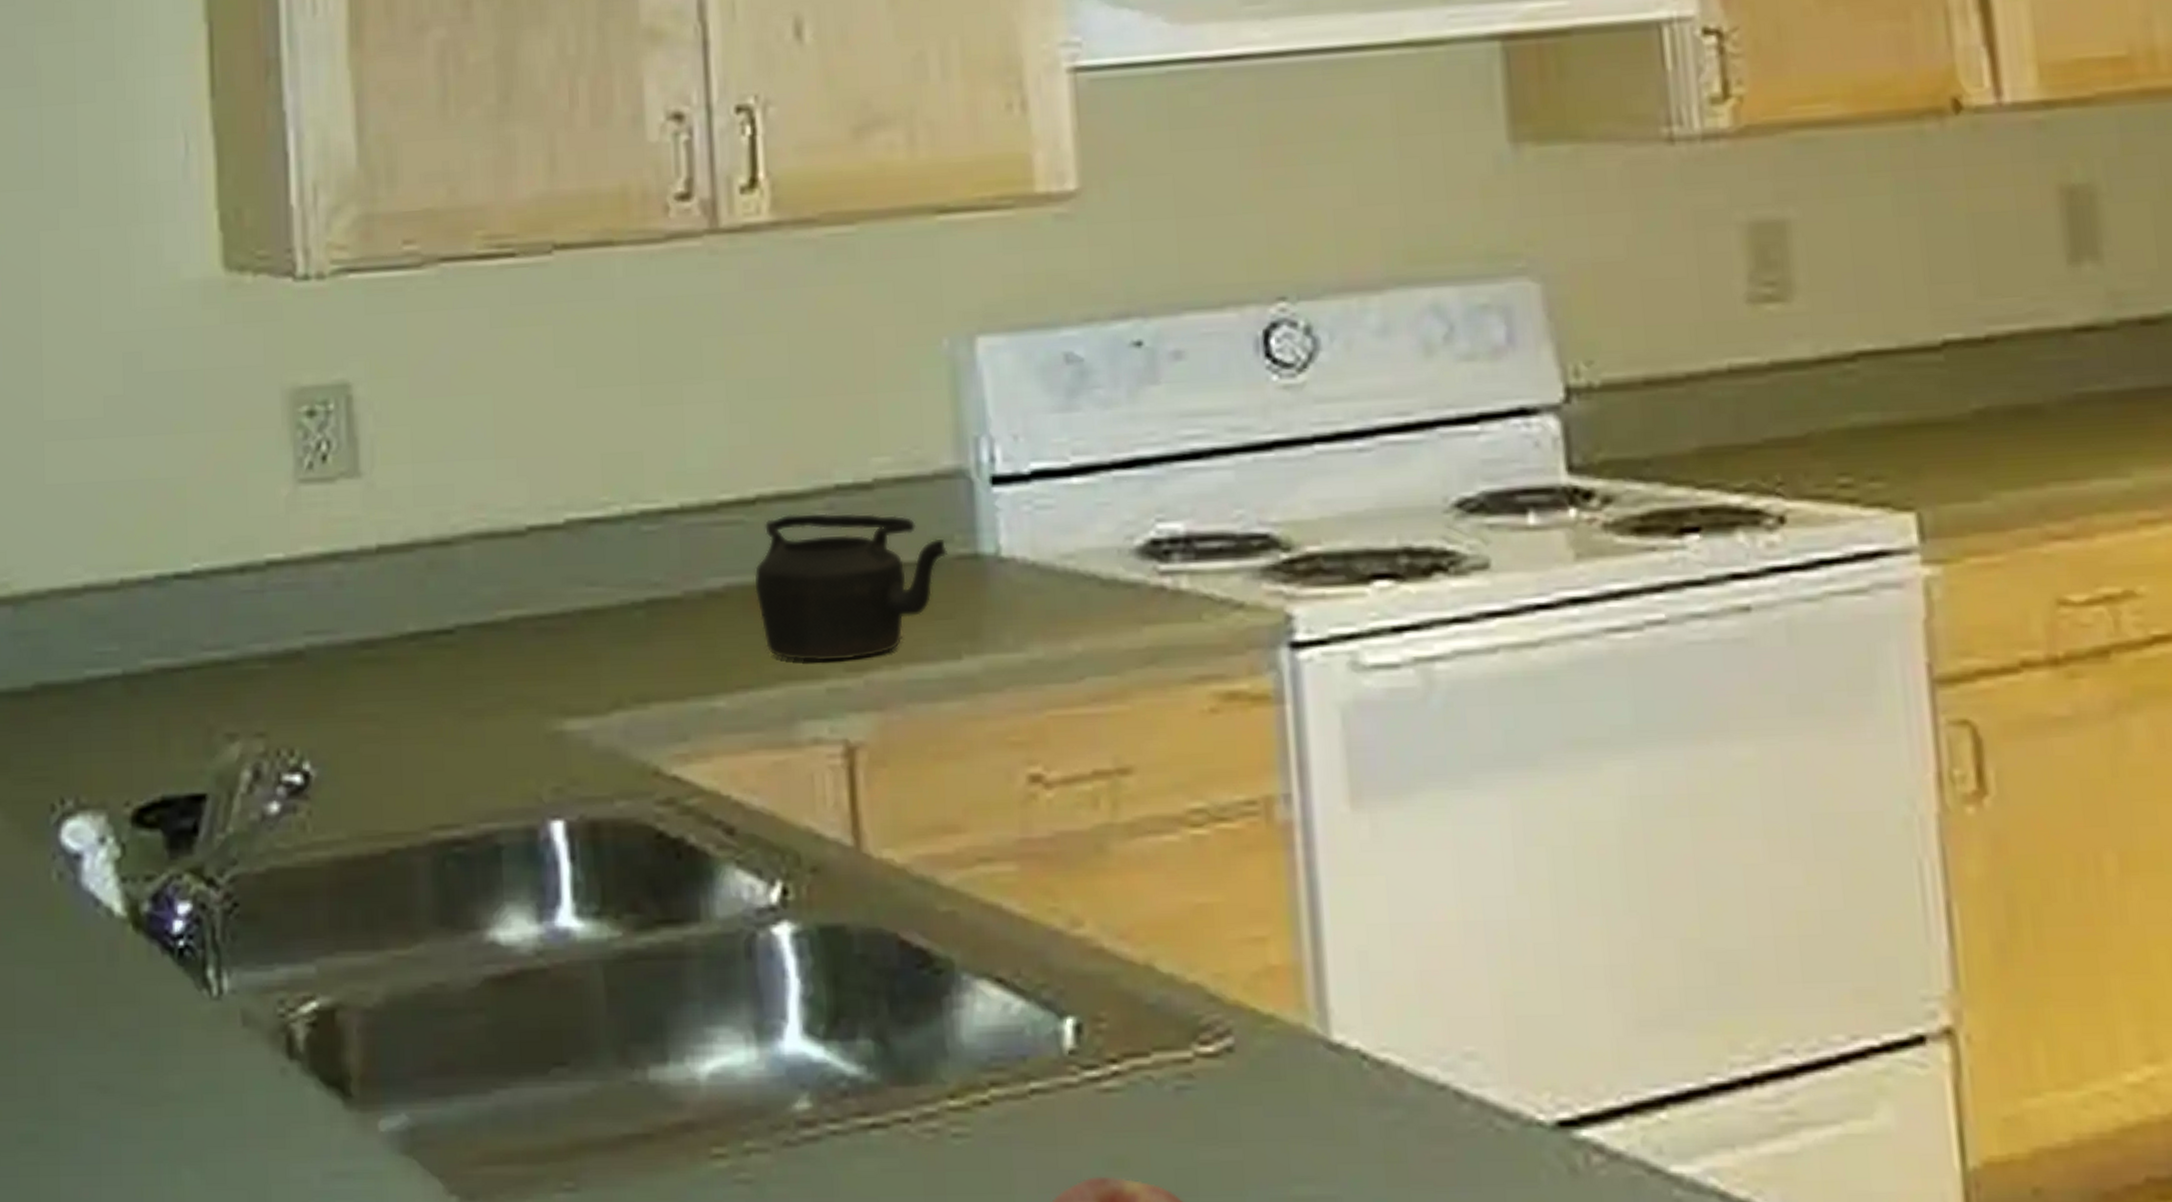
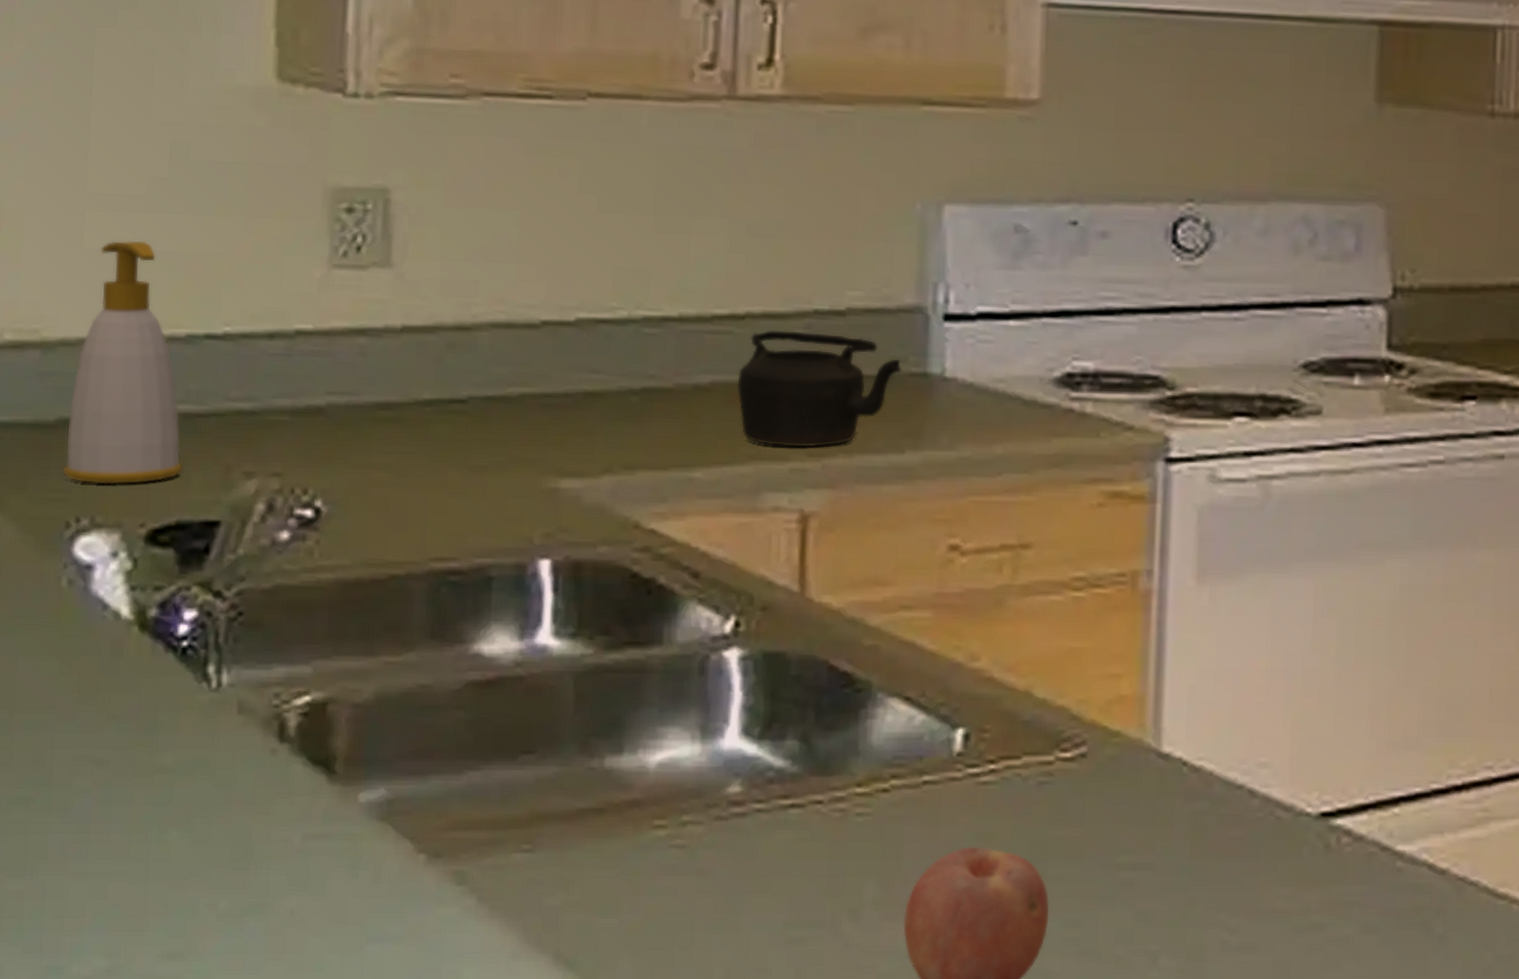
soap bottle: none [43,470,164,759] -> present [62,240,183,485]

